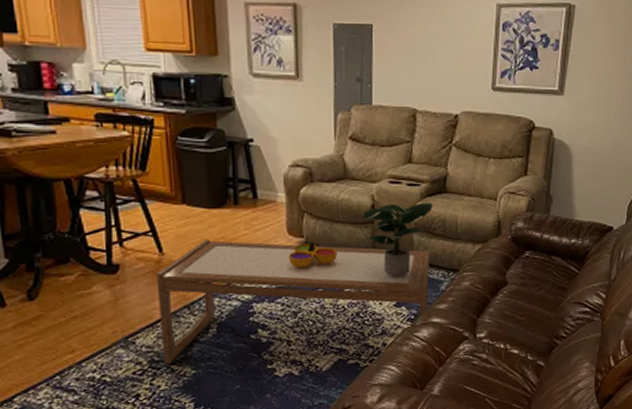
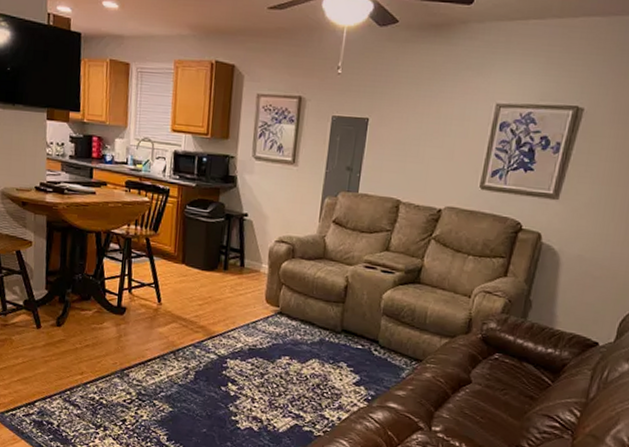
coffee table: present [156,239,429,365] -> none [149,296,395,400]
decorative bowl: present [288,242,337,269] -> none [263,312,308,335]
potted plant: present [361,203,433,276] -> none [334,287,405,357]

